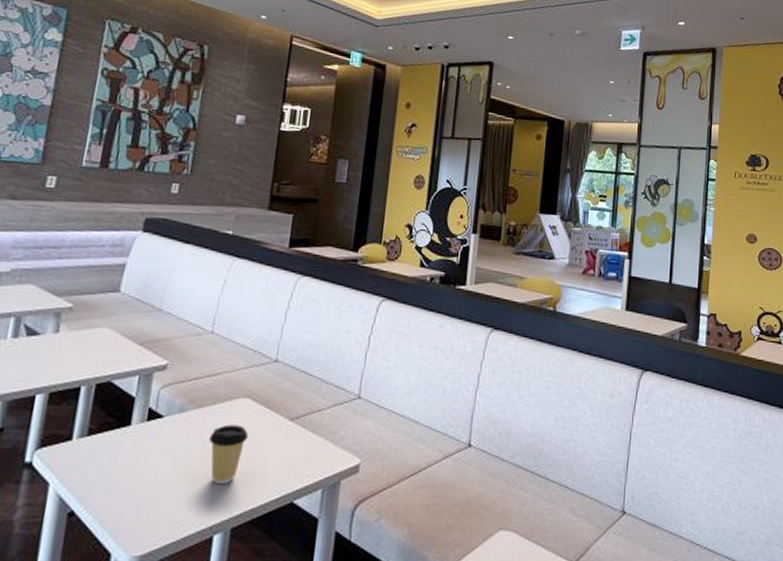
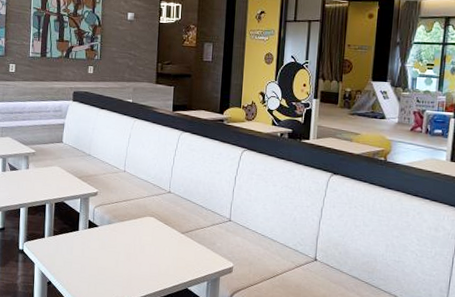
coffee cup: present [208,424,249,483] -> none [128,234,155,272]

